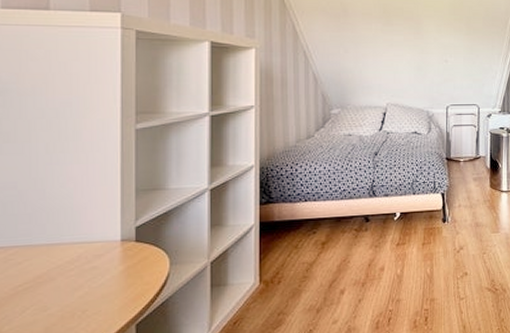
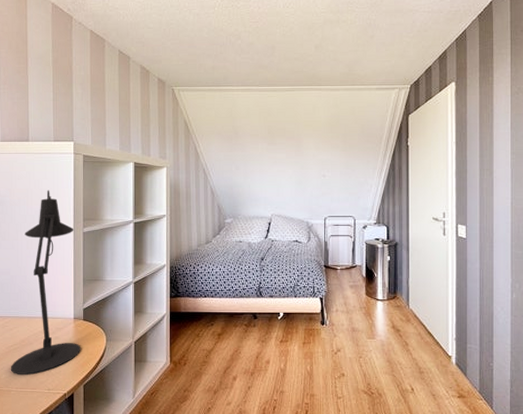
desk lamp: none [17,74,132,323] -> present [10,190,81,375]

